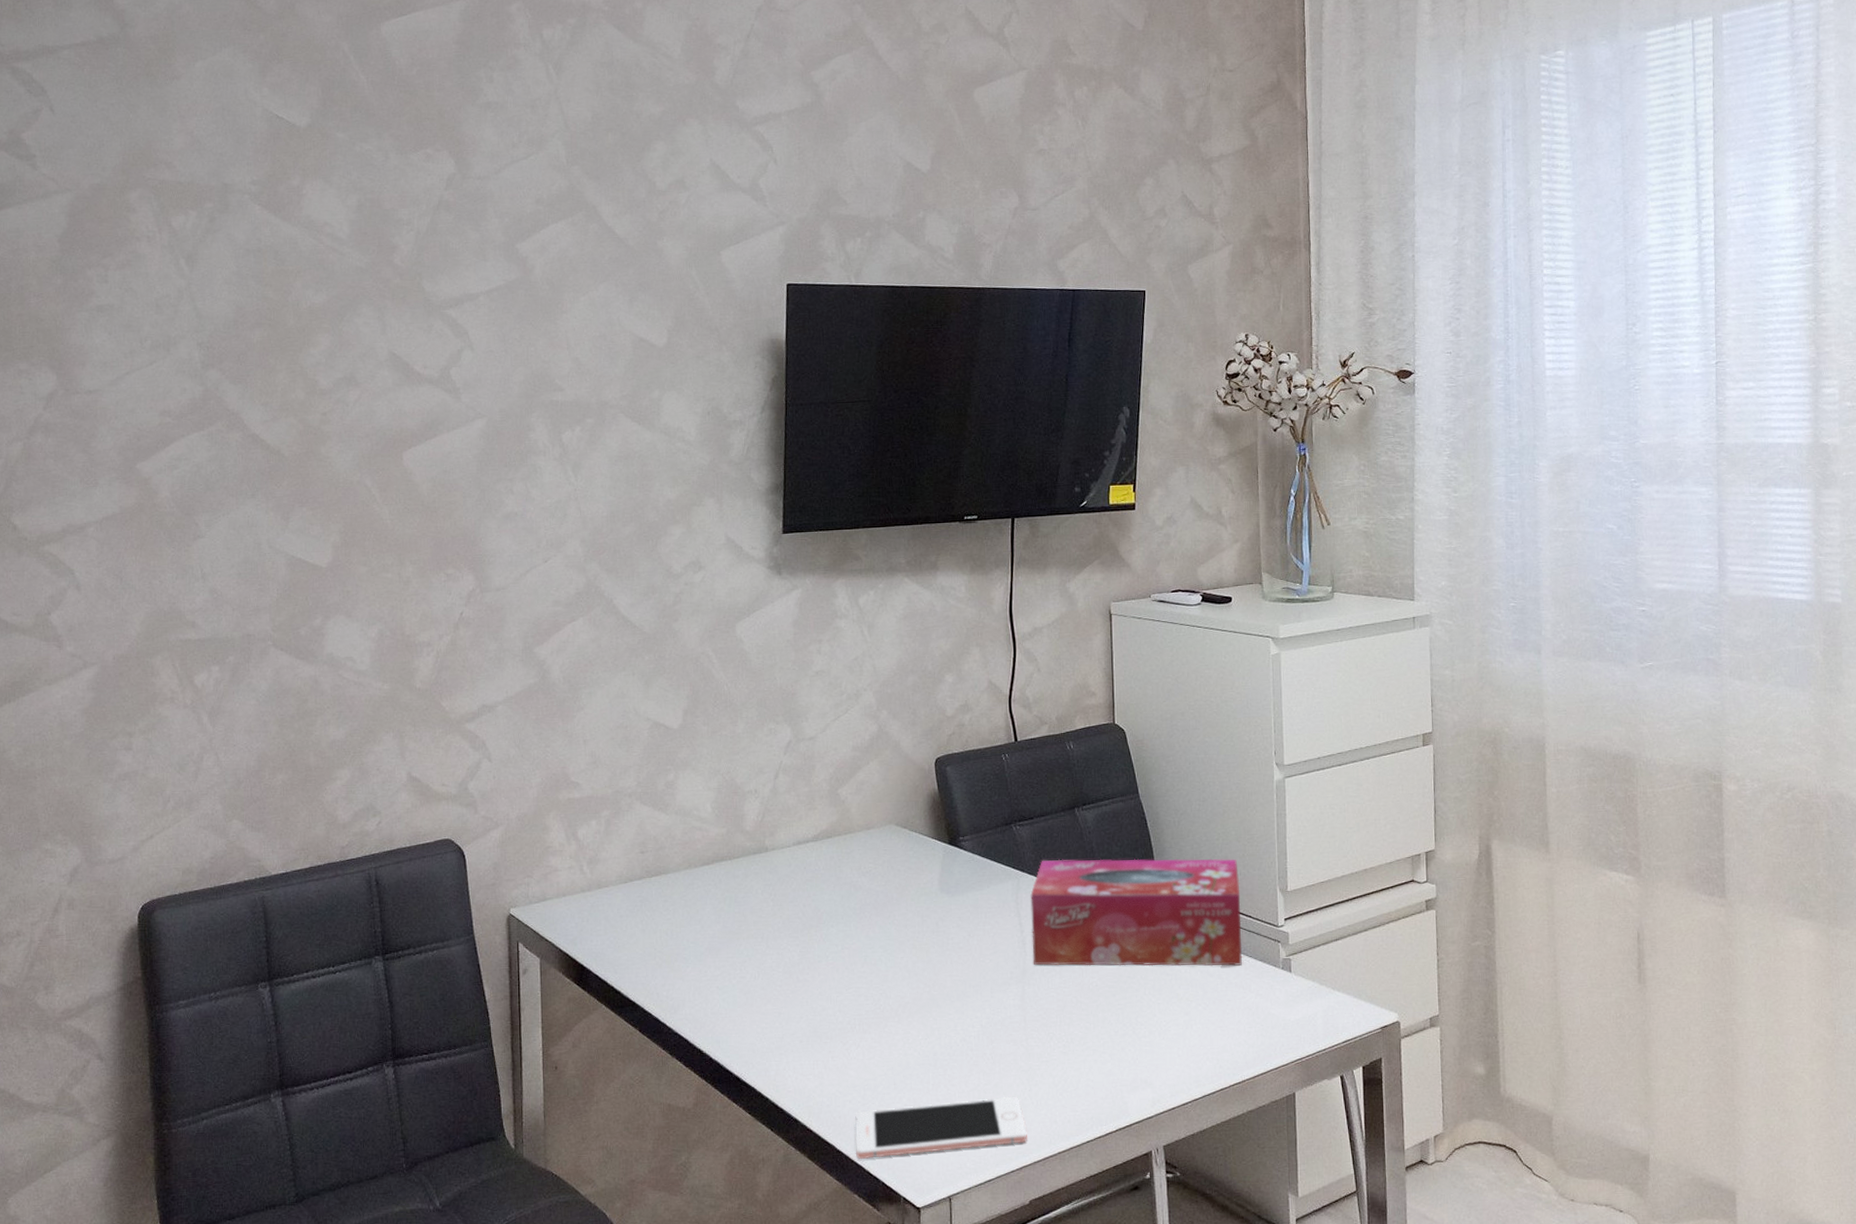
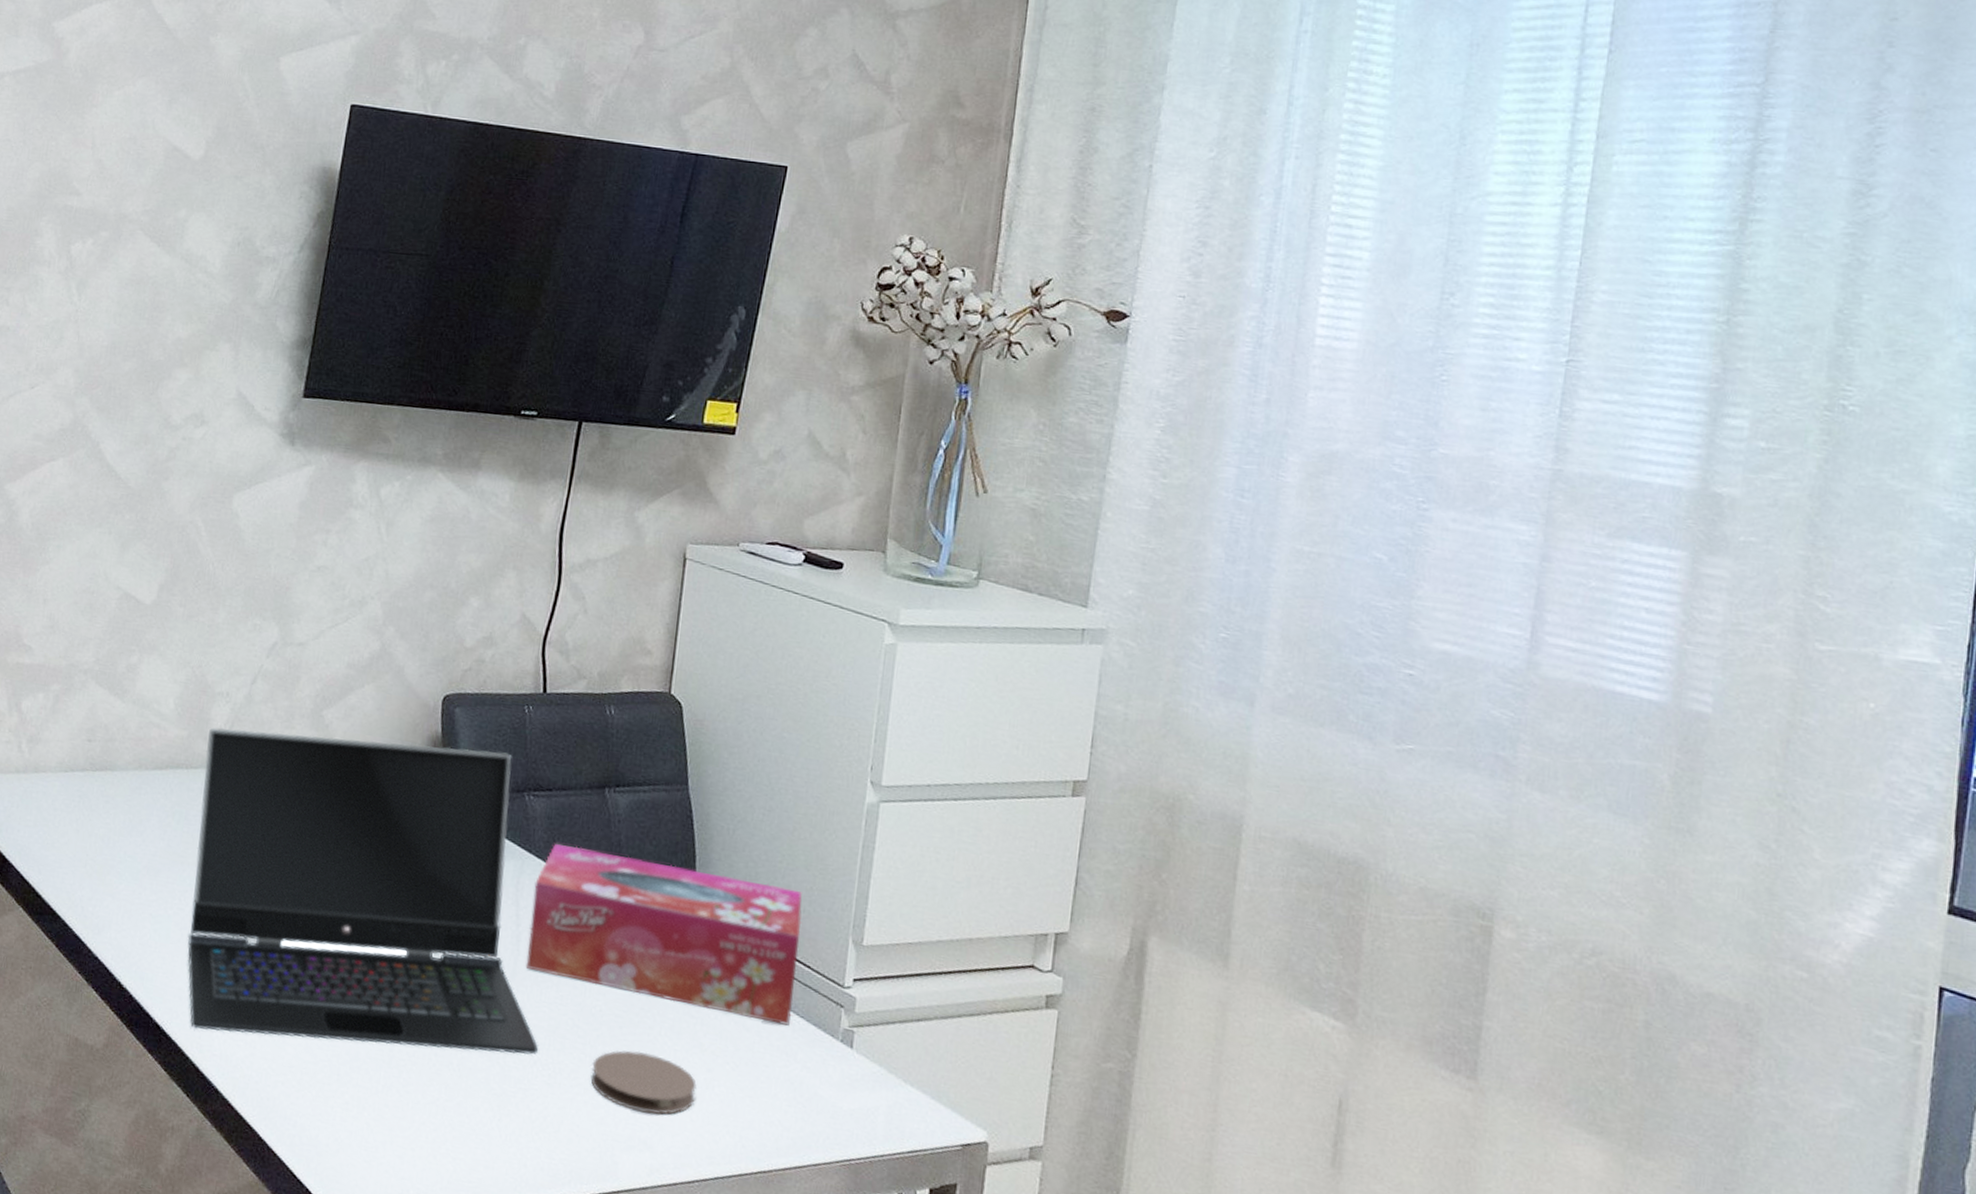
laptop computer: none [744,795,1053,1074] -> present [187,727,539,1056]
cell phone: present [854,1096,1027,1159] -> none [280,1098,489,1183]
coaster: none [1096,1010,1179,1058] -> present [590,1050,697,1115]

